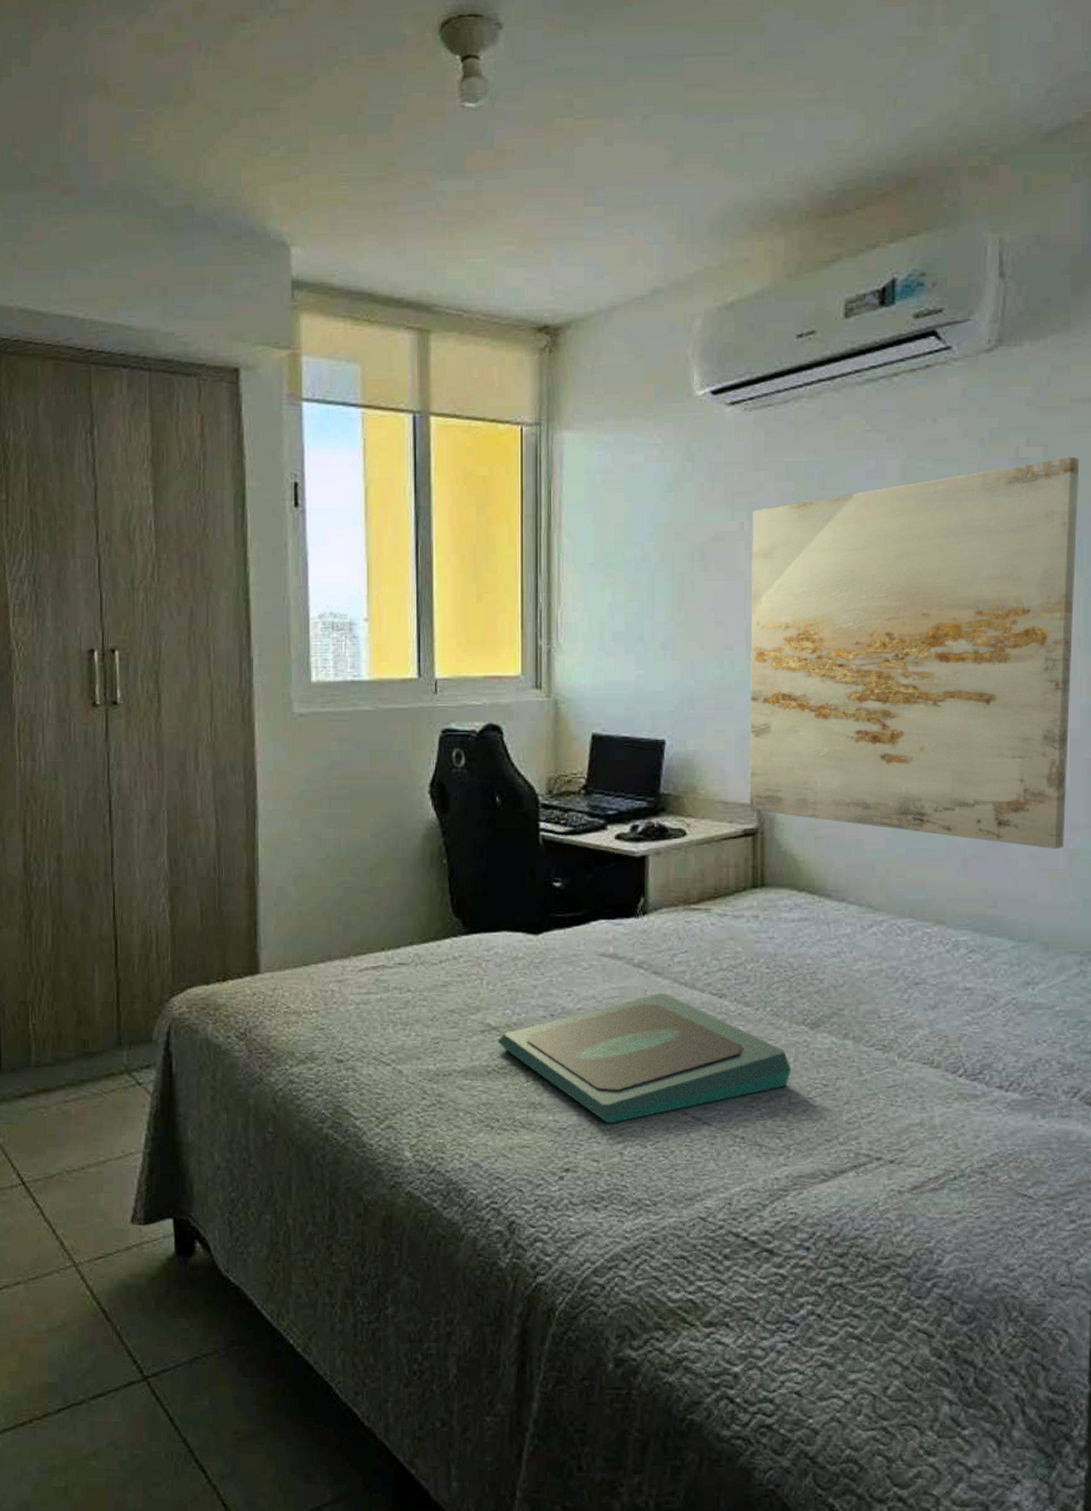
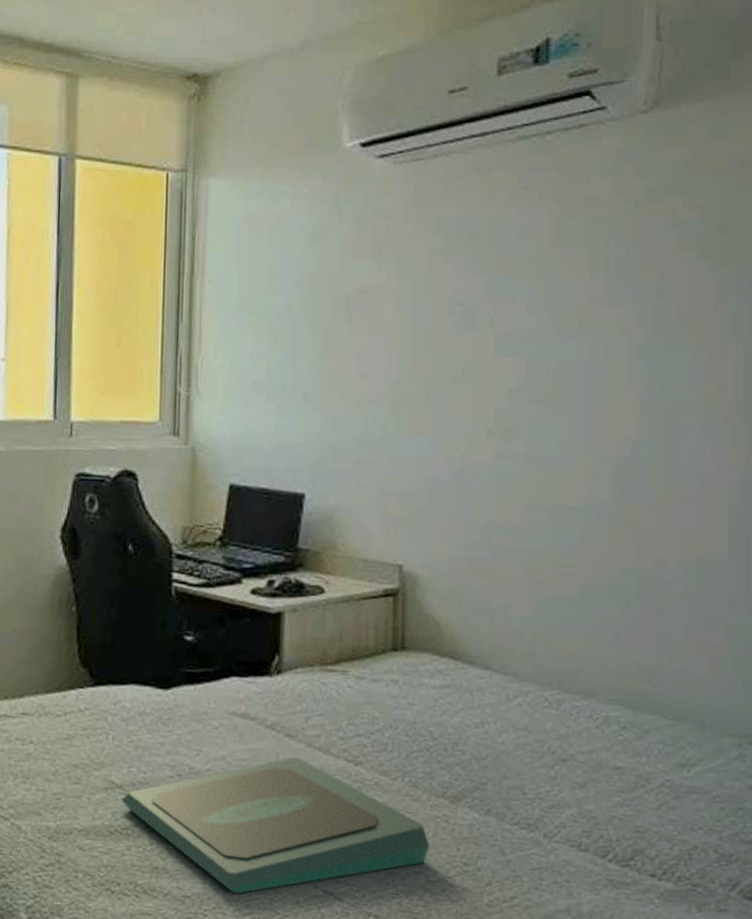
wall art: present [749,456,1080,849] -> none [391,220,739,624]

